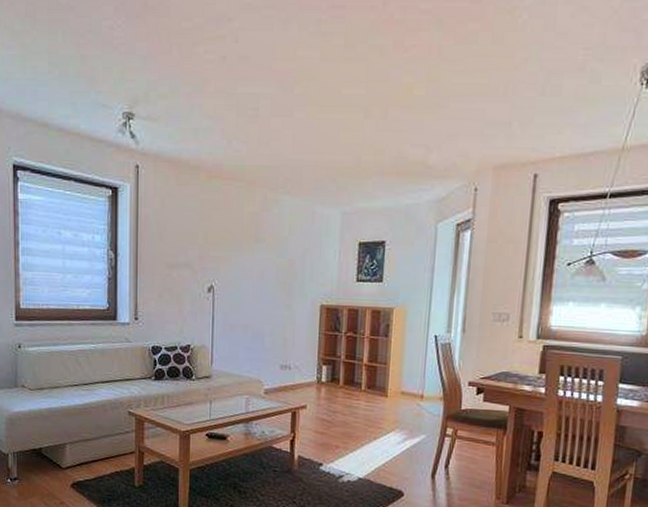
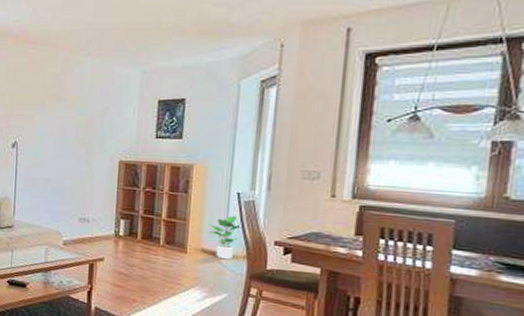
potted plant: none [408,358,440,402] -> present [209,215,243,260]

